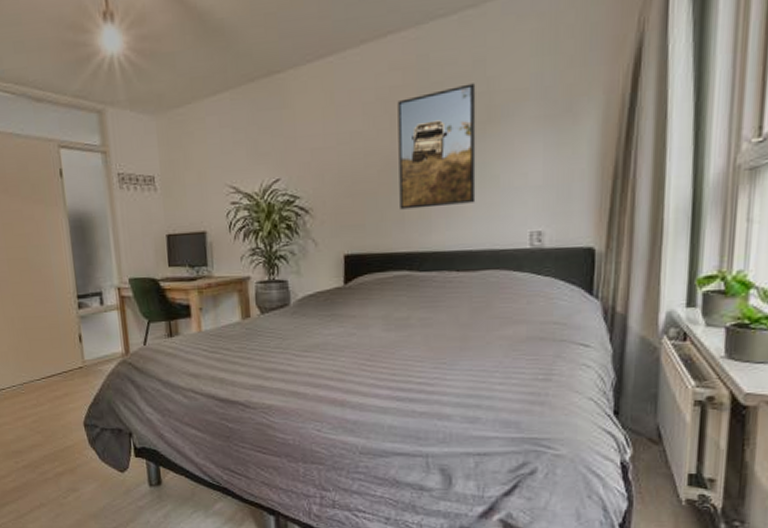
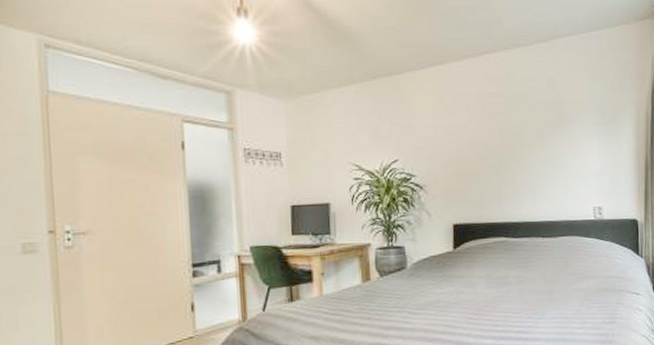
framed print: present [397,83,476,210] -> none [493,95,554,188]

